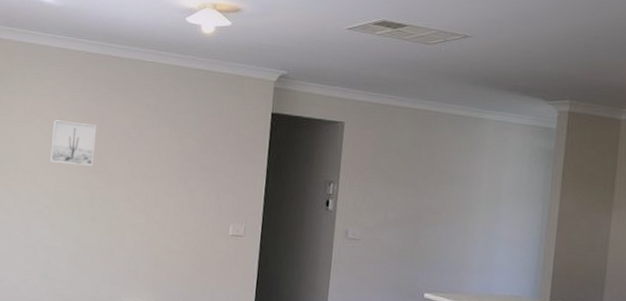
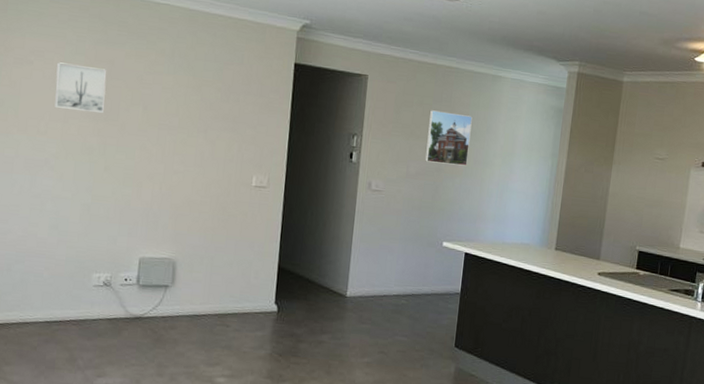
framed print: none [404,155,454,213] -> present [425,110,473,166]

